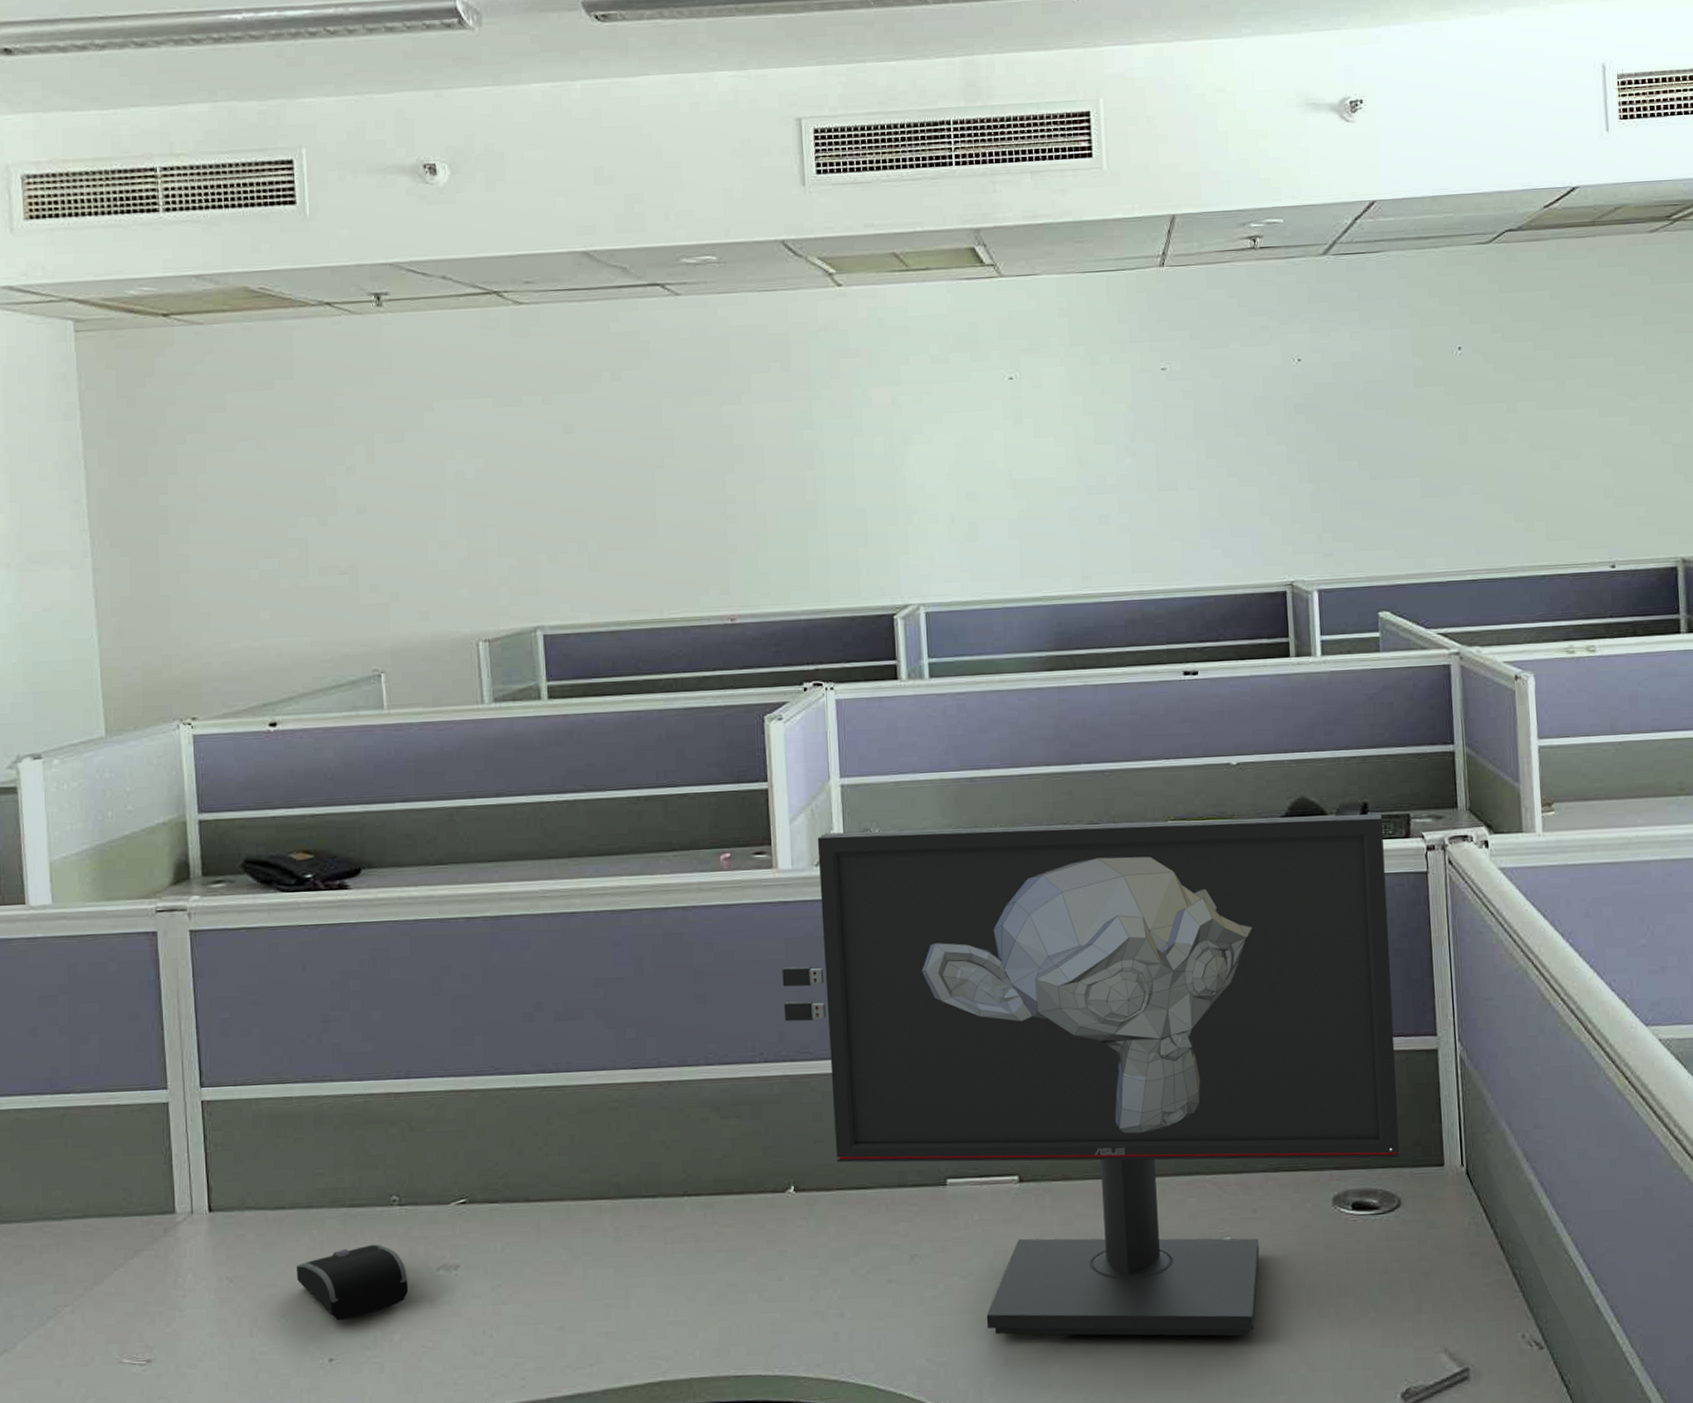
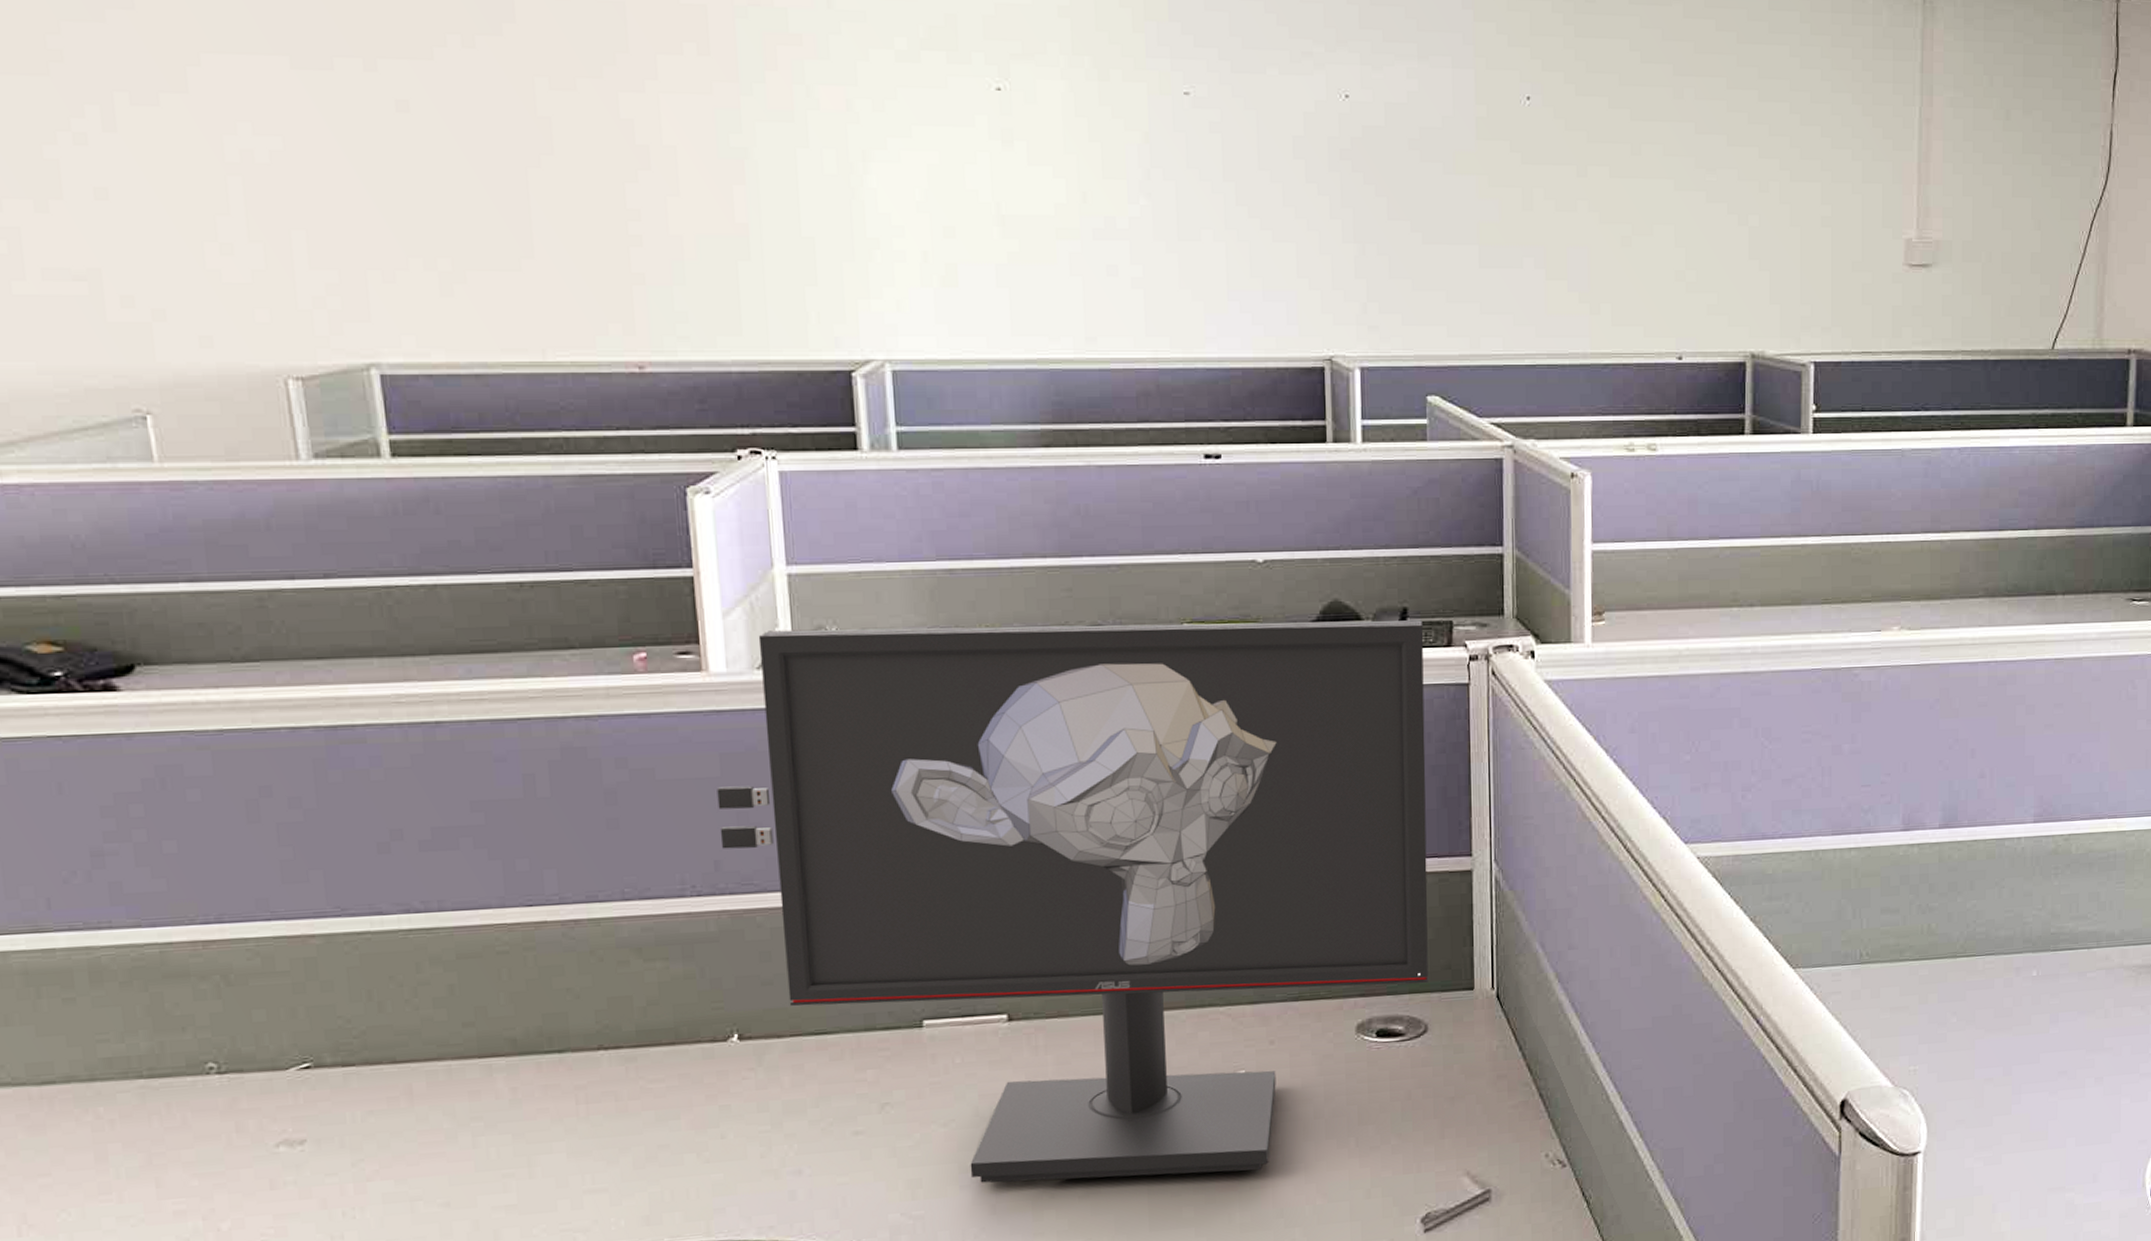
computer mouse: present [296,1244,409,1321] -> none [77,1120,238,1211]

